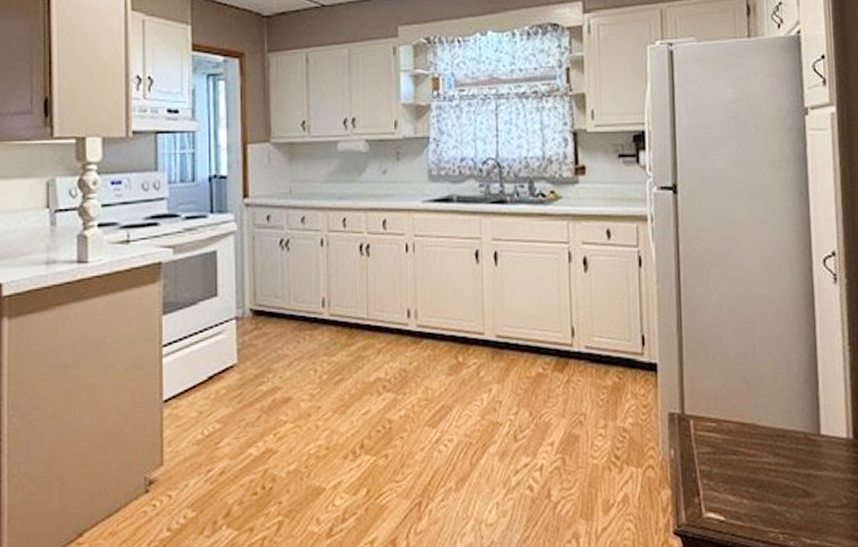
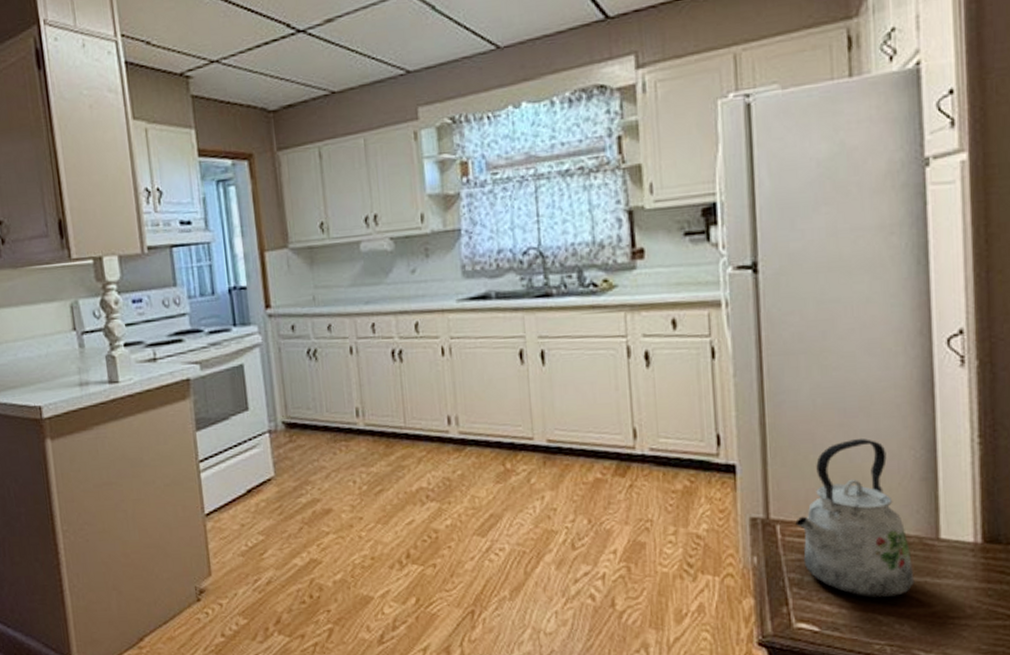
kettle: none [706,342,802,489] -> present [795,438,915,598]

